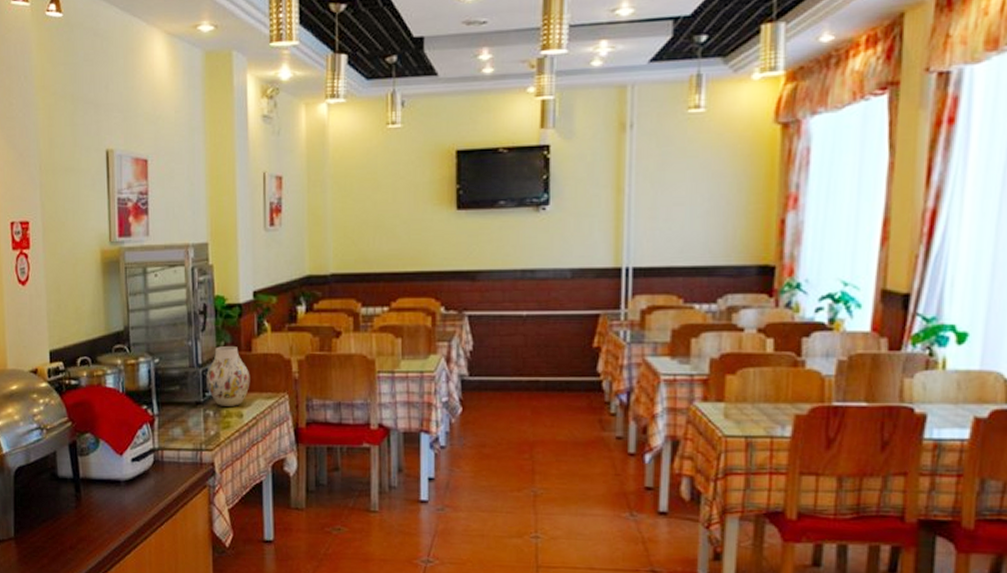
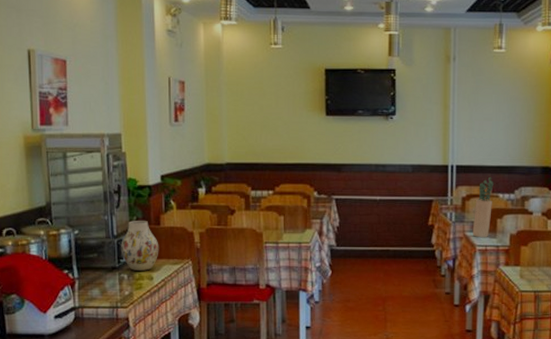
vase: none [655,279,687,364] -> present [472,175,494,238]

